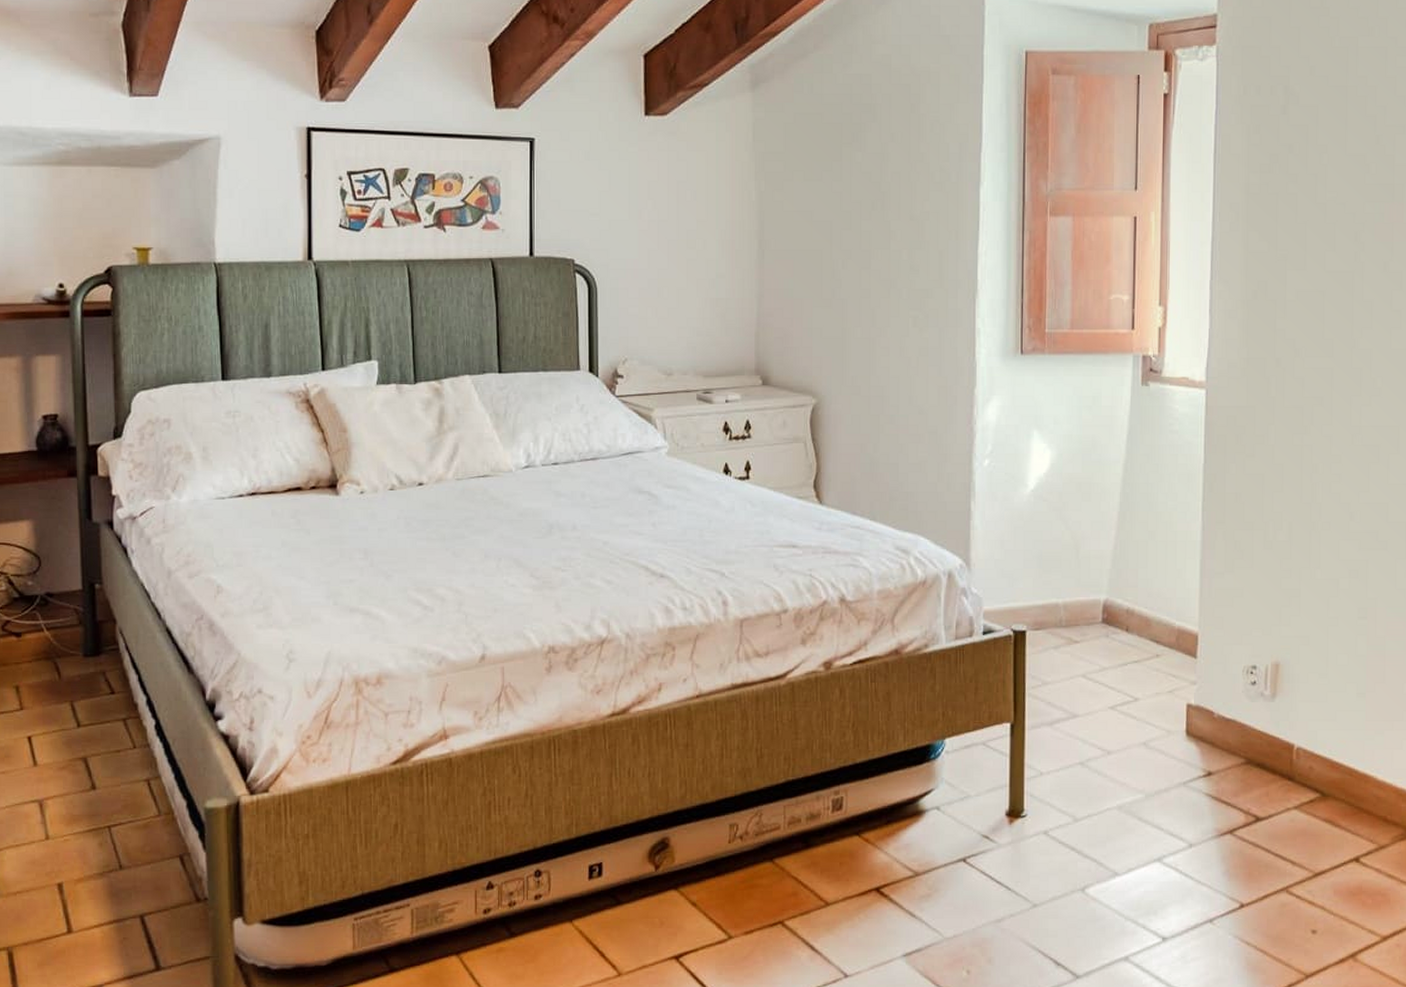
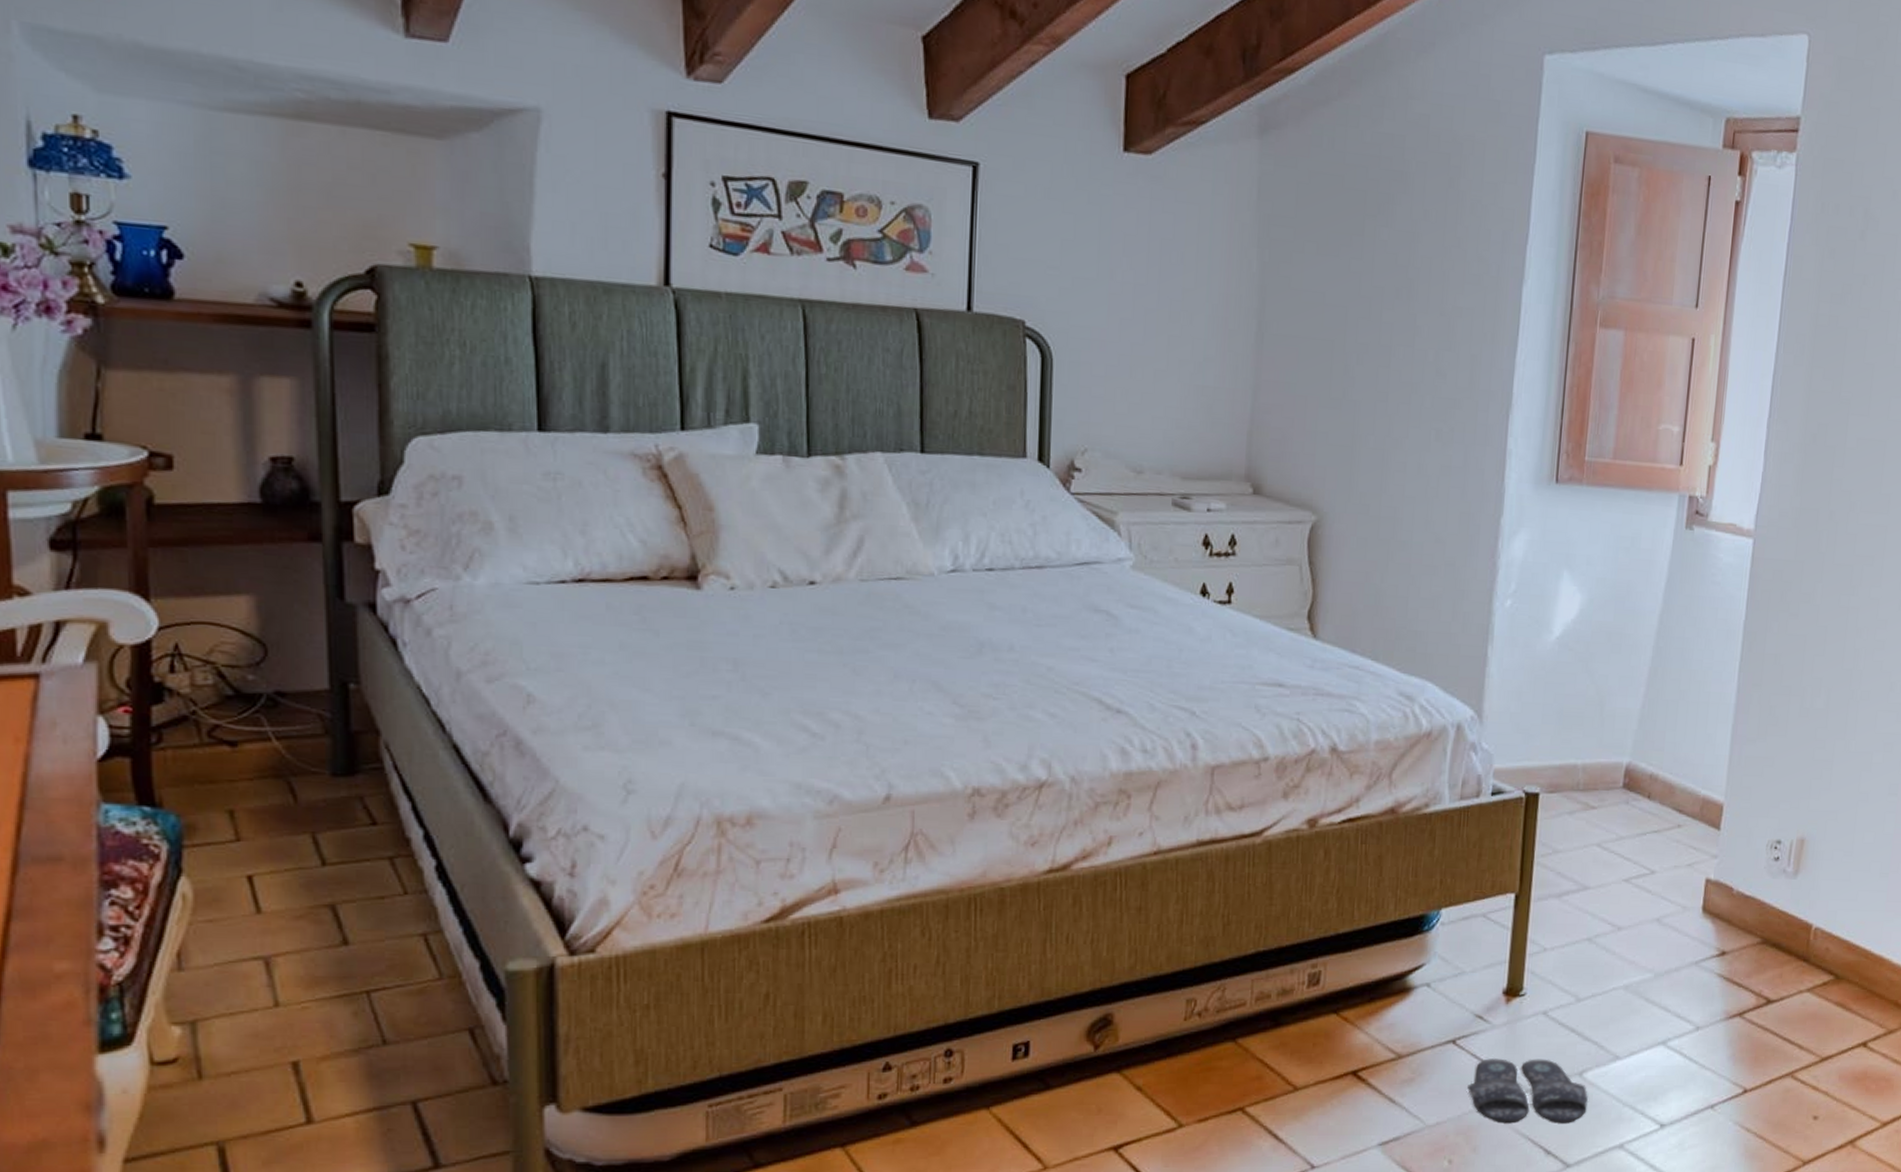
slippers: none [980,875,1091,935] -> present [1467,1058,1588,1122]

